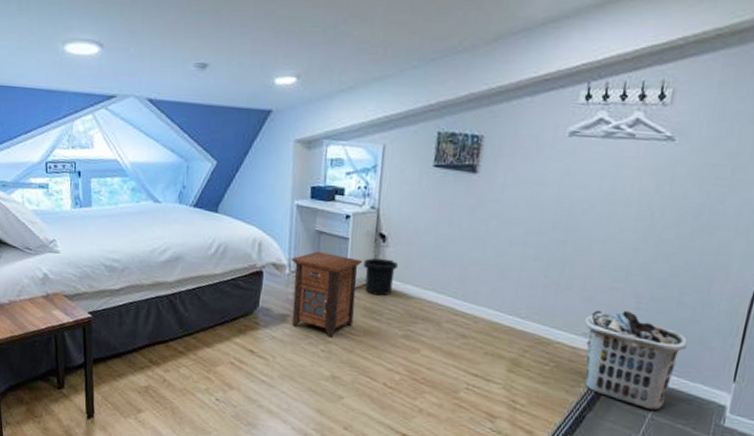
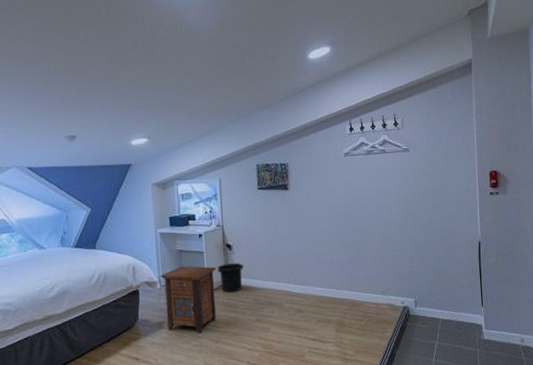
clothes hamper: present [585,310,688,411] -> none [381,270,448,339]

